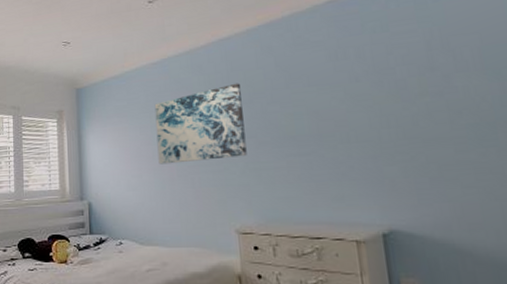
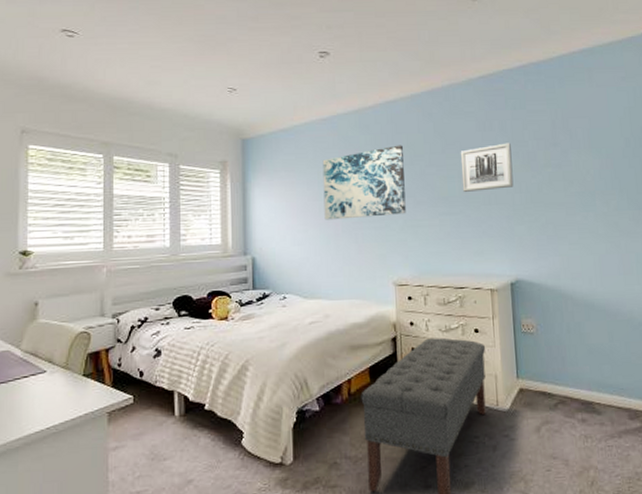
wall art: none [308,71,379,131] -> present [460,143,514,193]

